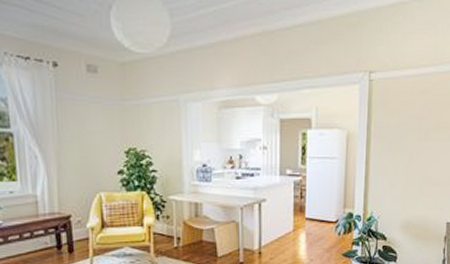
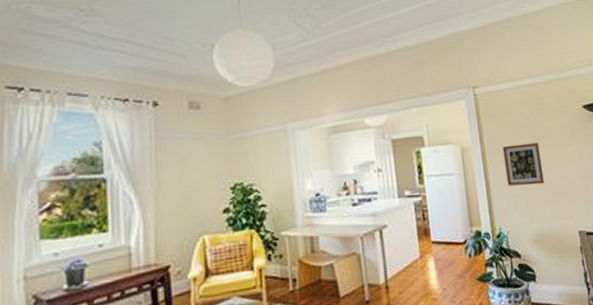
picture frame: none [386,134,426,176] -> present [502,142,545,186]

